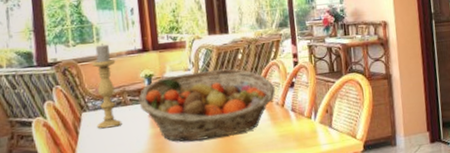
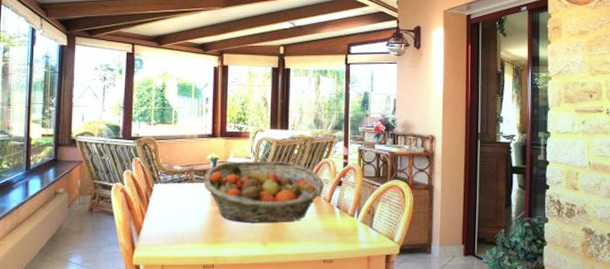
candle holder: present [91,43,122,129] -> none [165,126,188,200]

